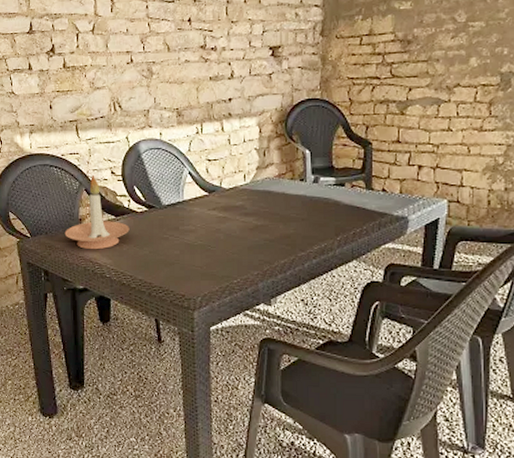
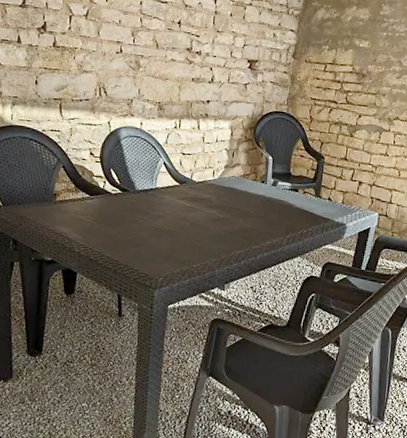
candle holder: present [64,174,130,249] -> none [37,153,103,225]

